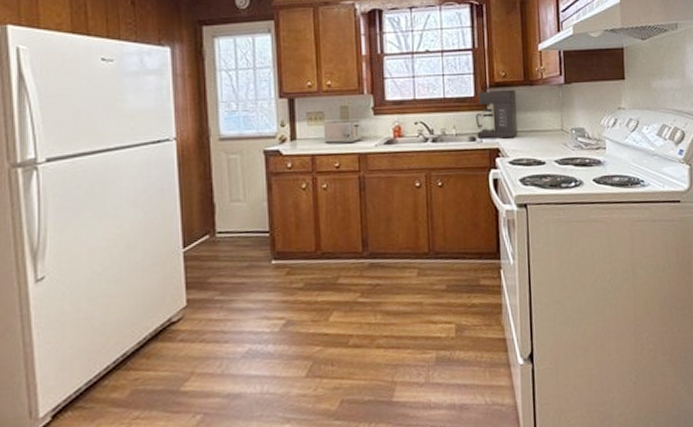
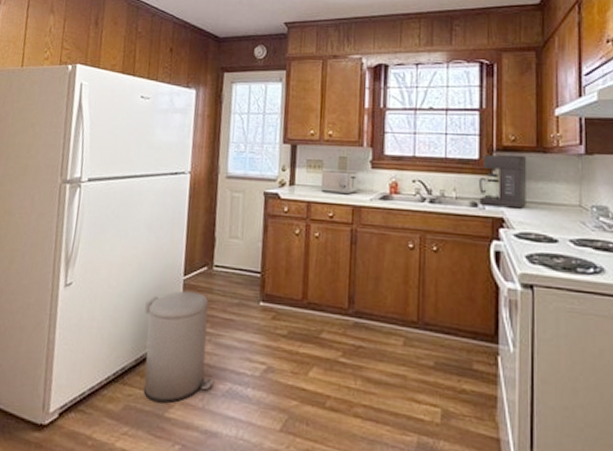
pedal bin: none [142,262,231,380] -> present [143,291,214,404]

